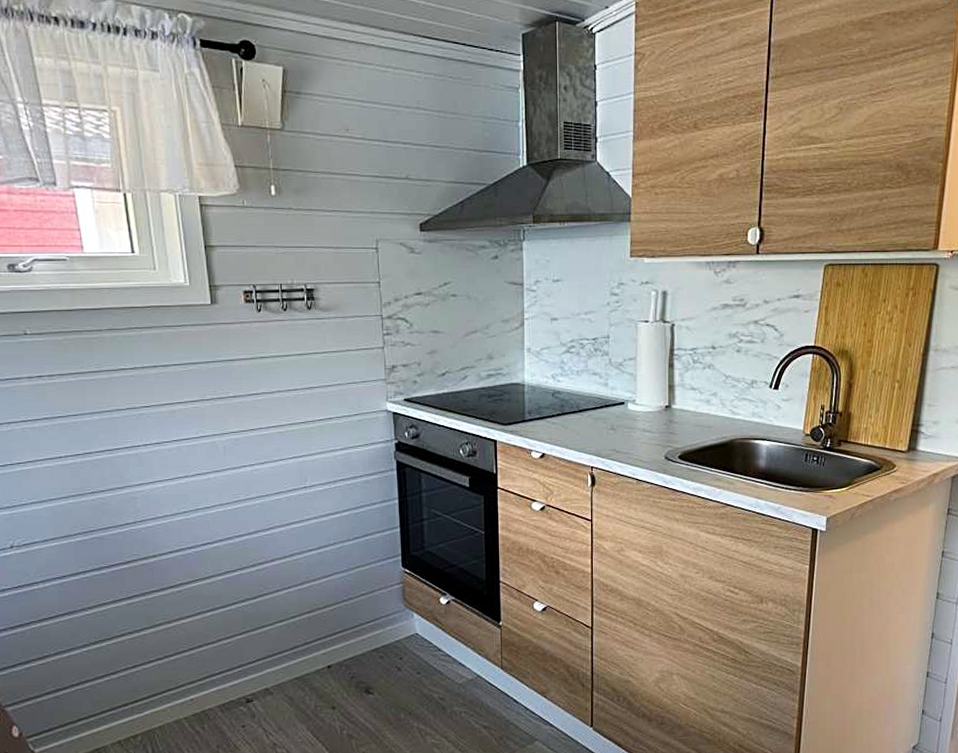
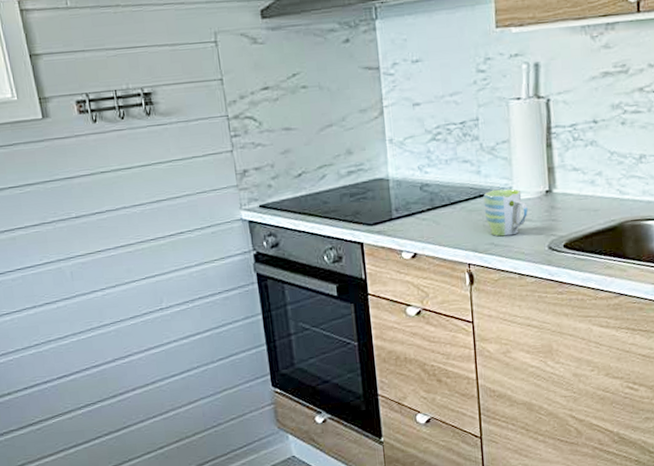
mug: none [609,401,648,444] -> present [483,189,528,237]

